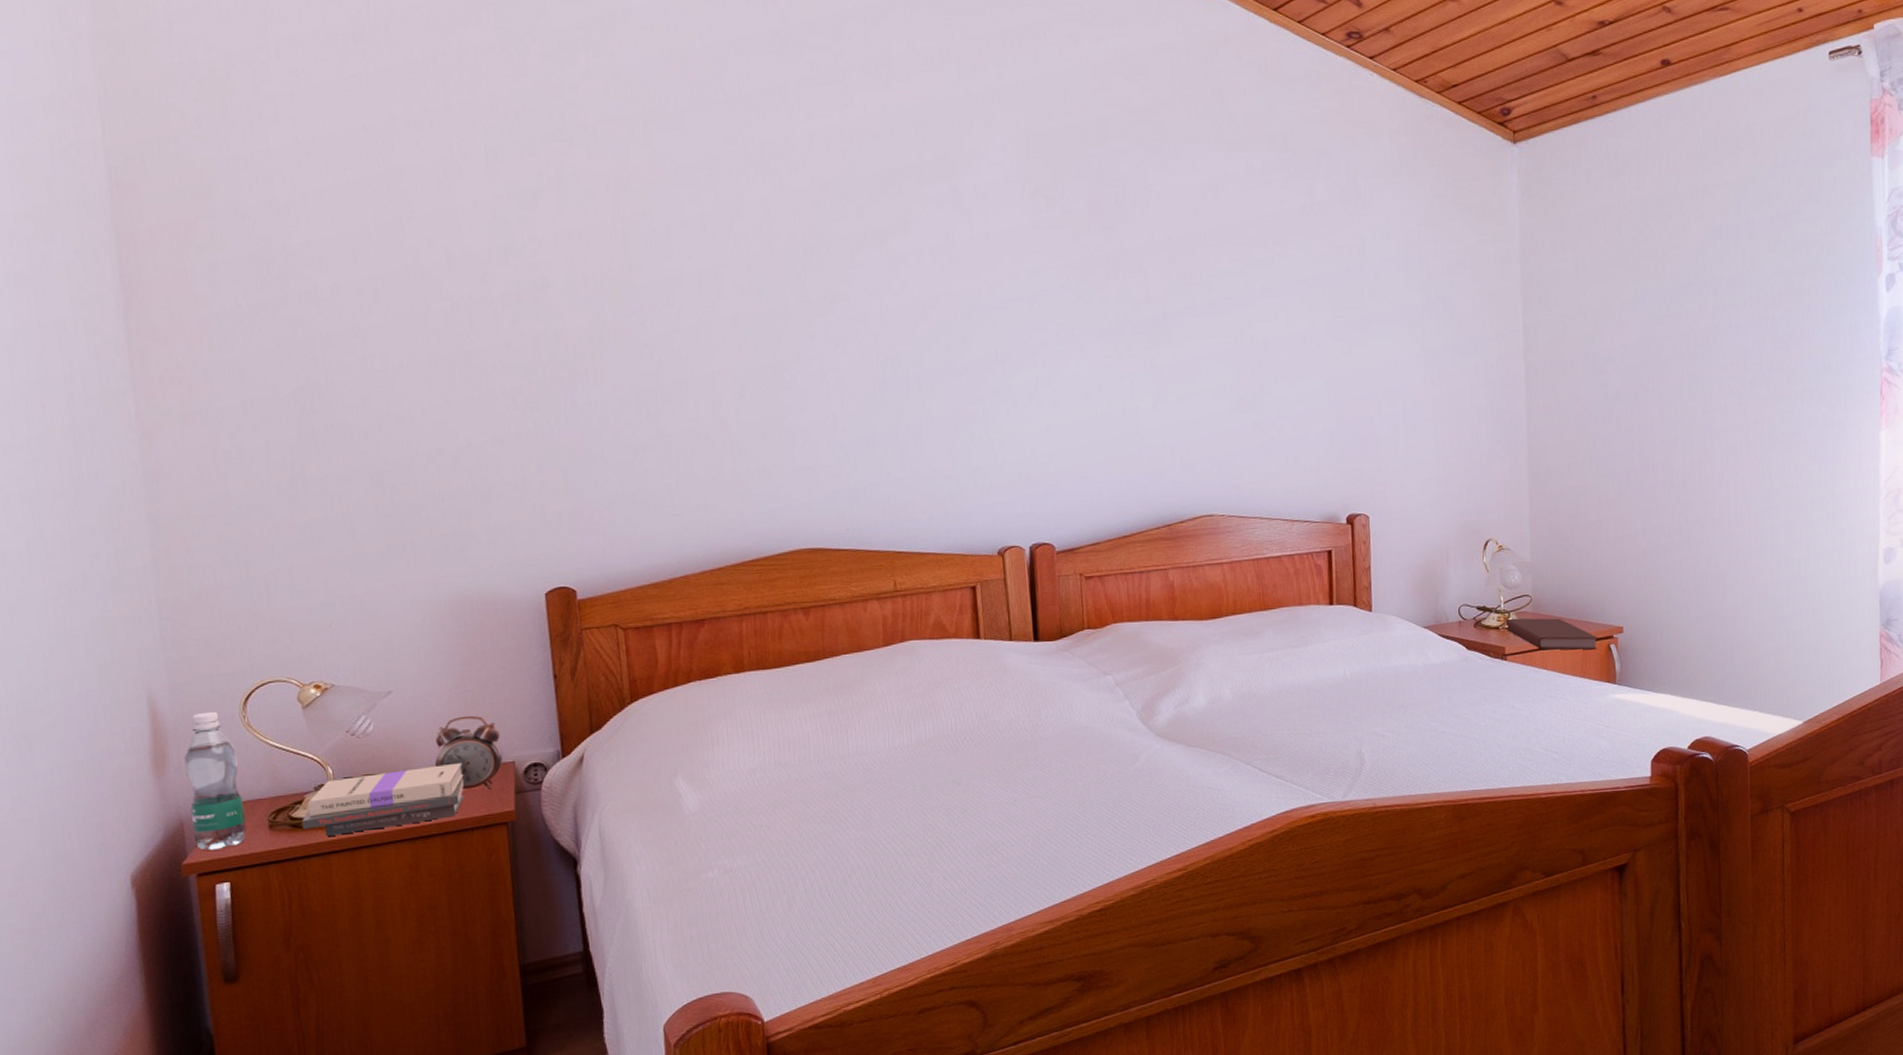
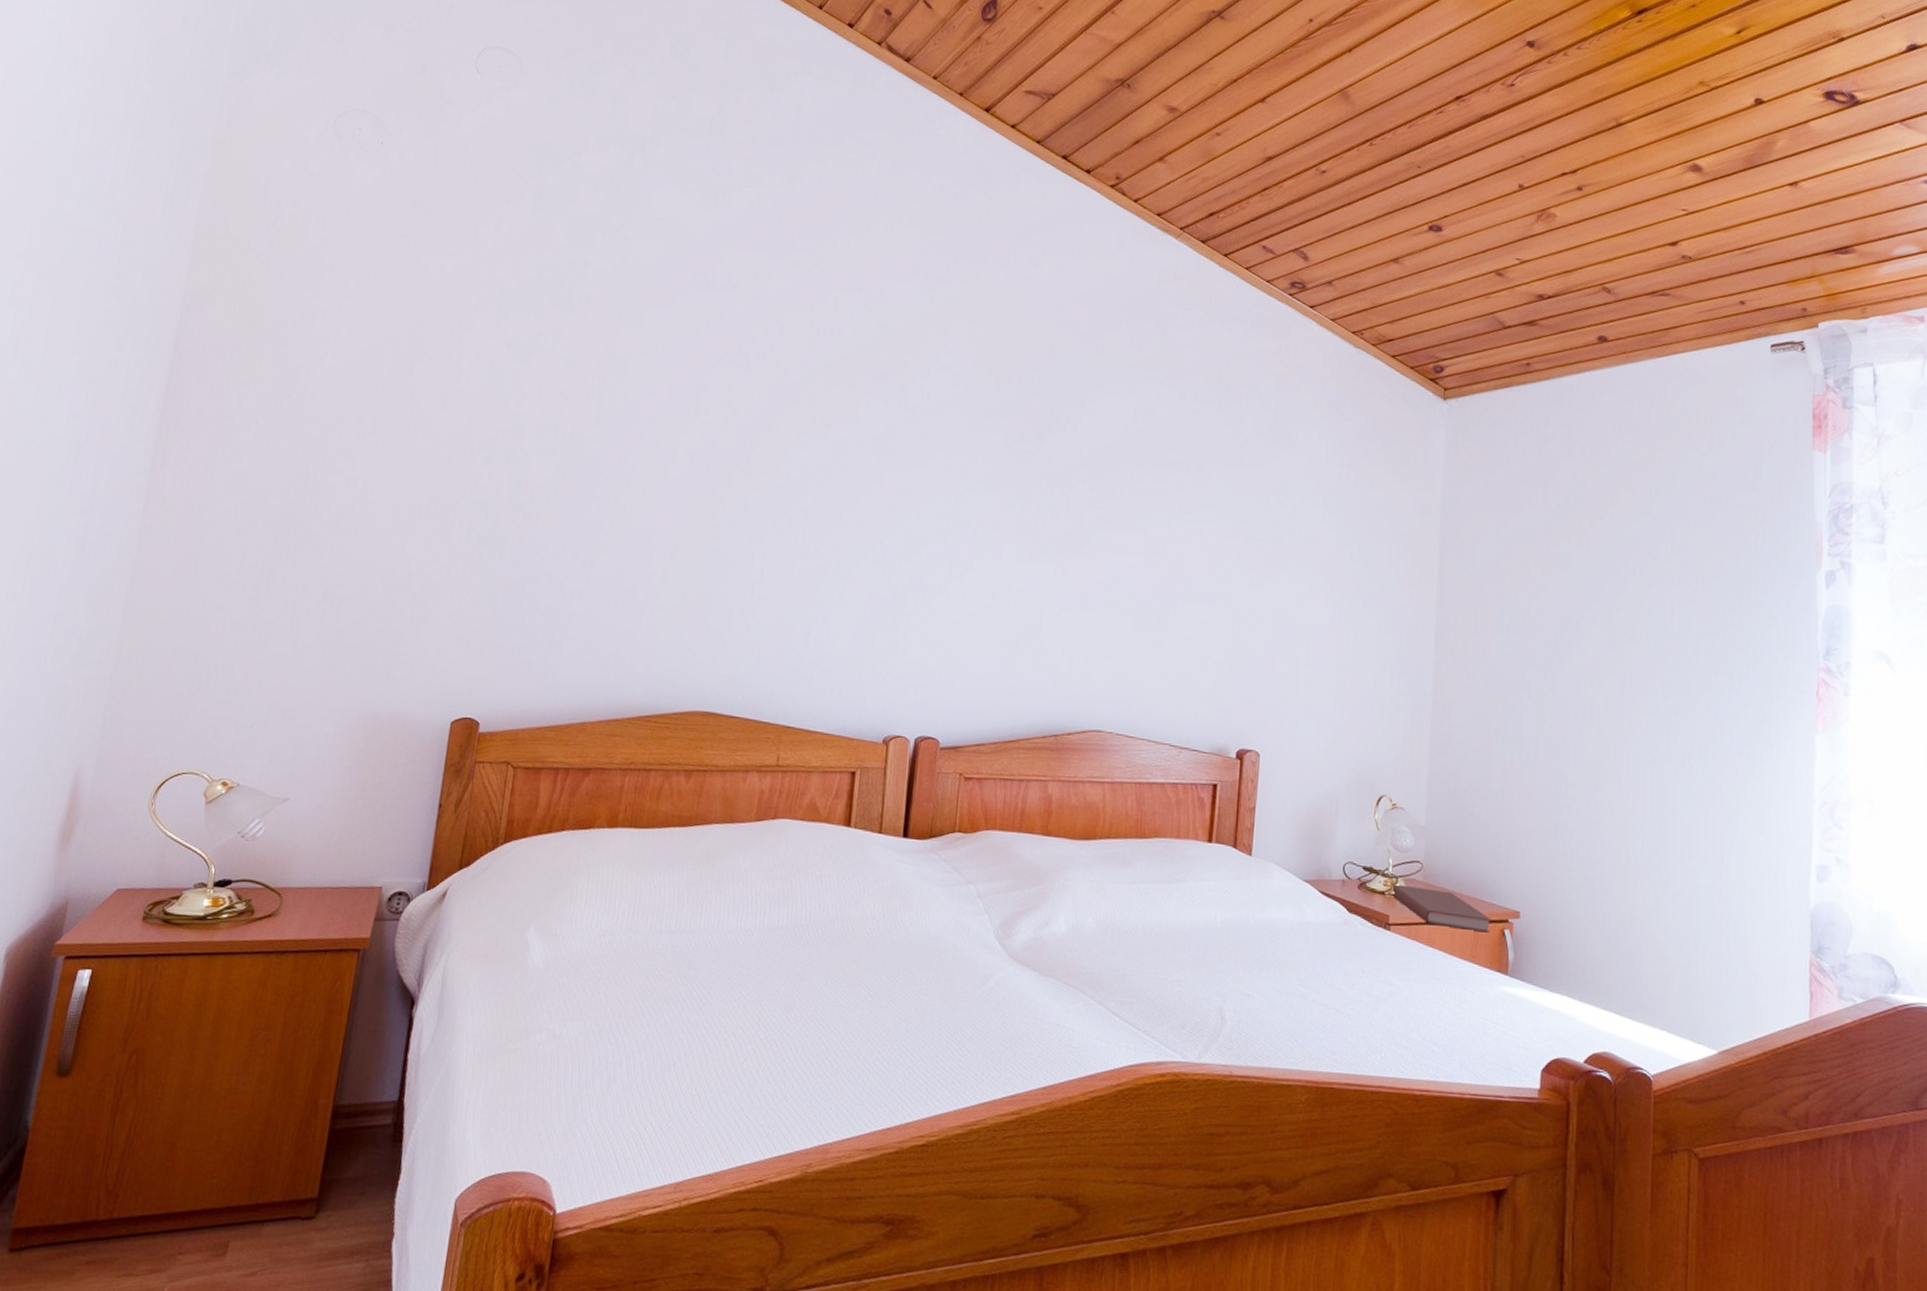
bottle: present [184,711,247,852] -> none [73,794,136,936]
books: present [301,762,465,836] -> none [172,879,334,938]
alarm clock: present [435,715,504,790] -> none [309,833,377,912]

